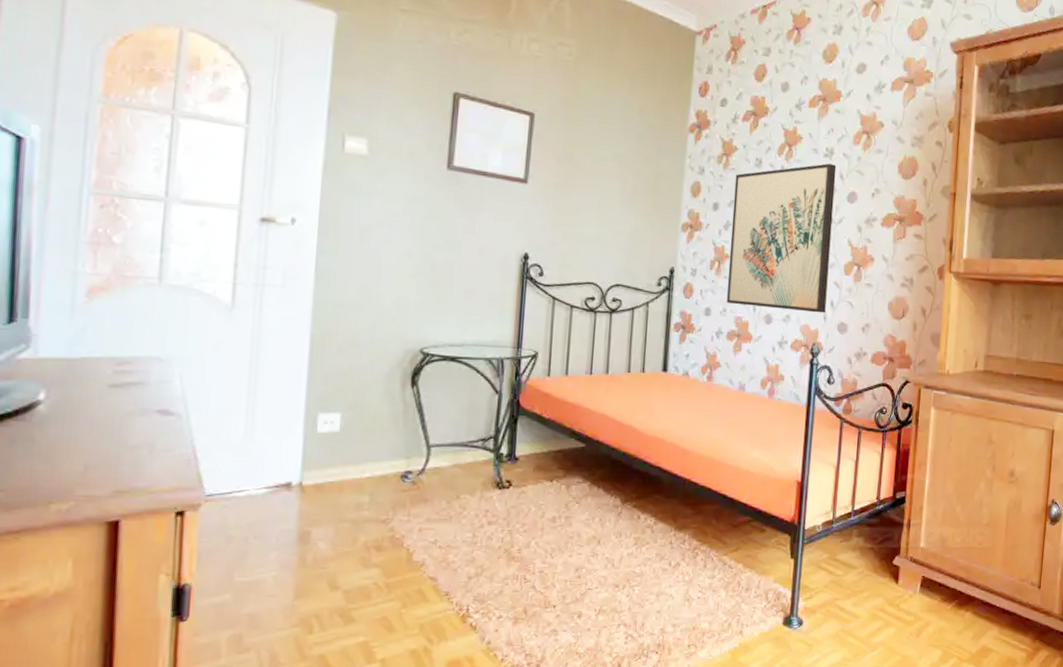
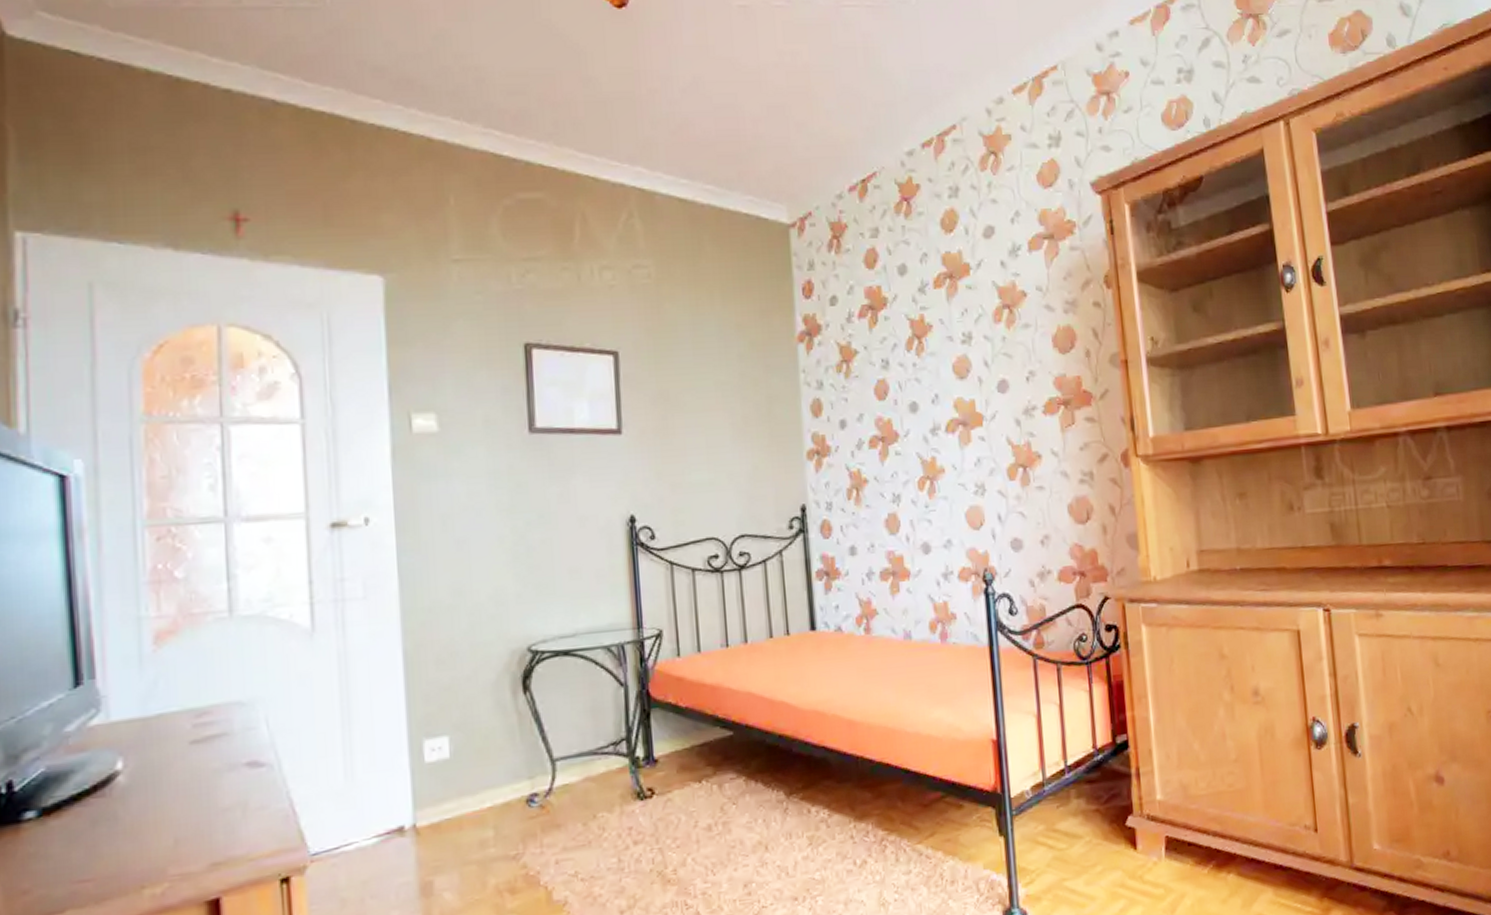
wall art: present [726,163,837,313] -> none [860,350,993,537]

